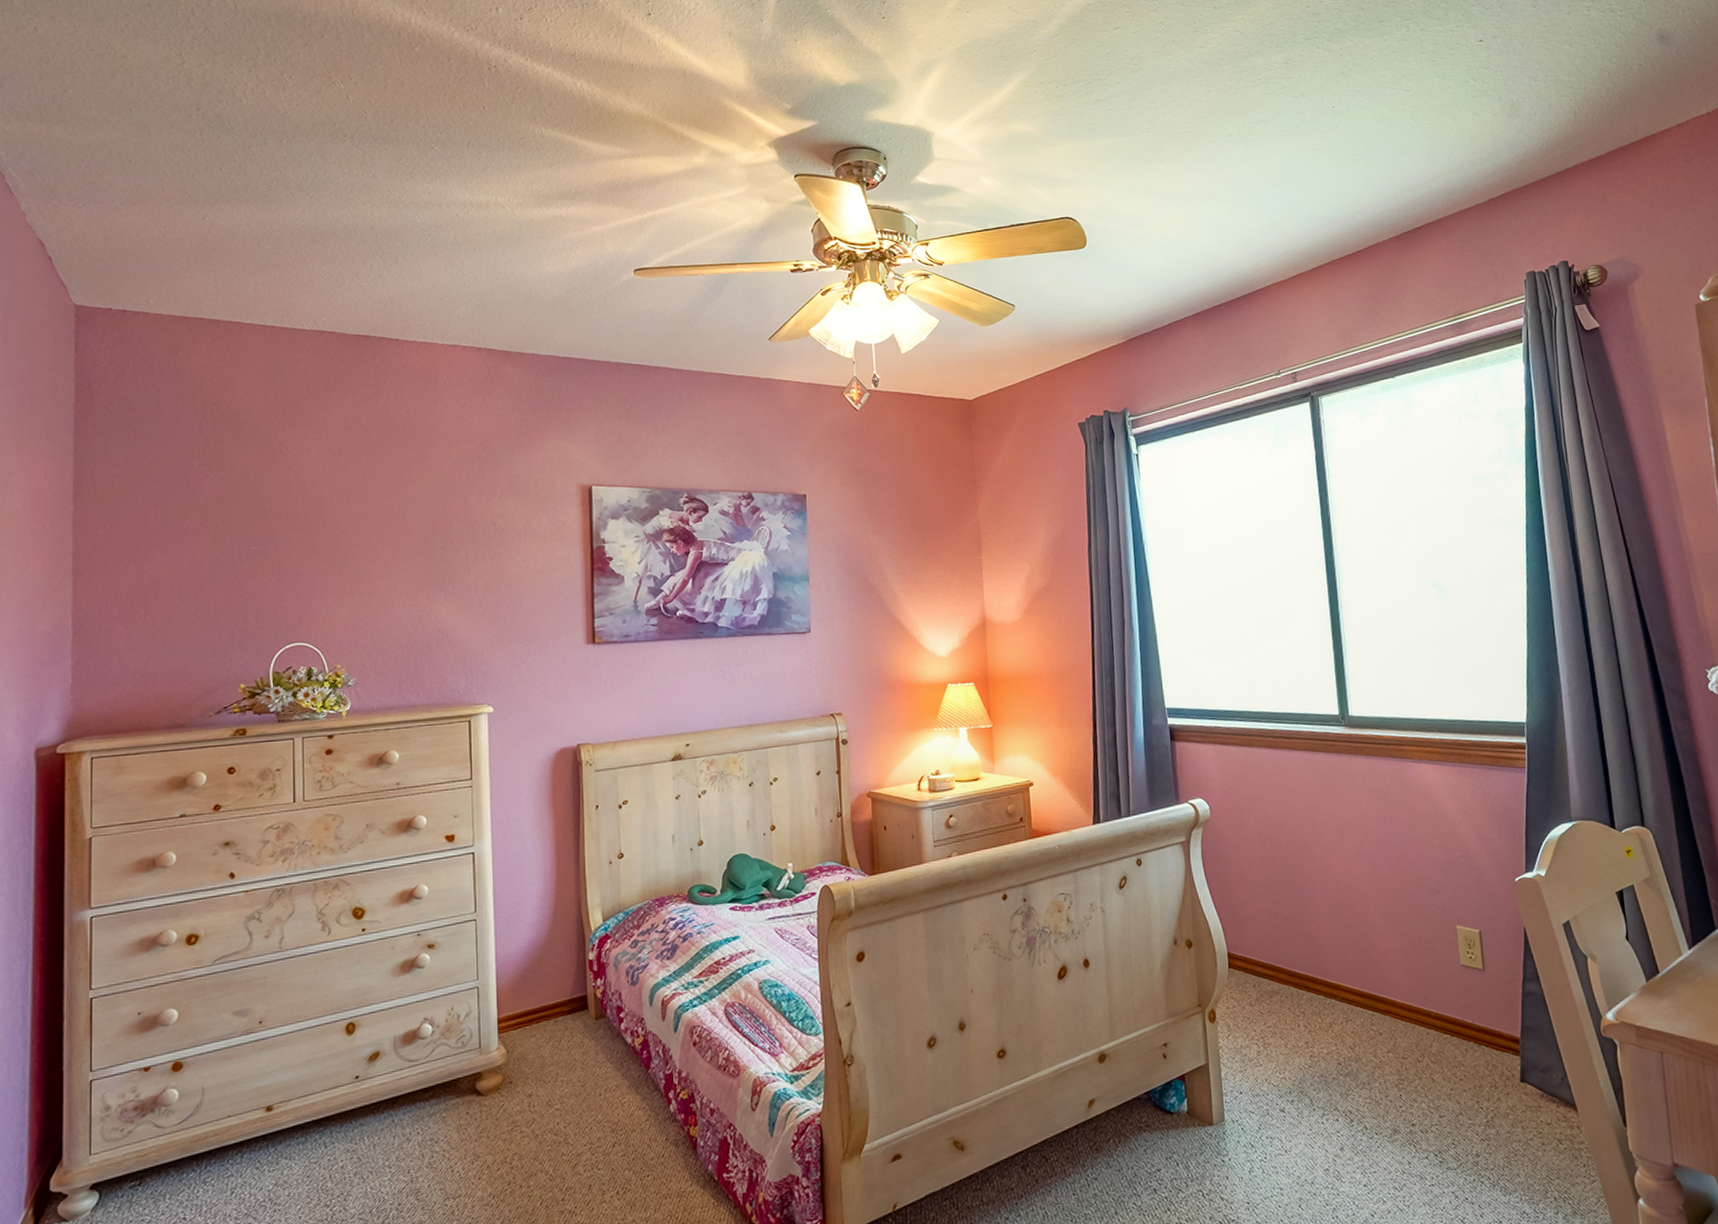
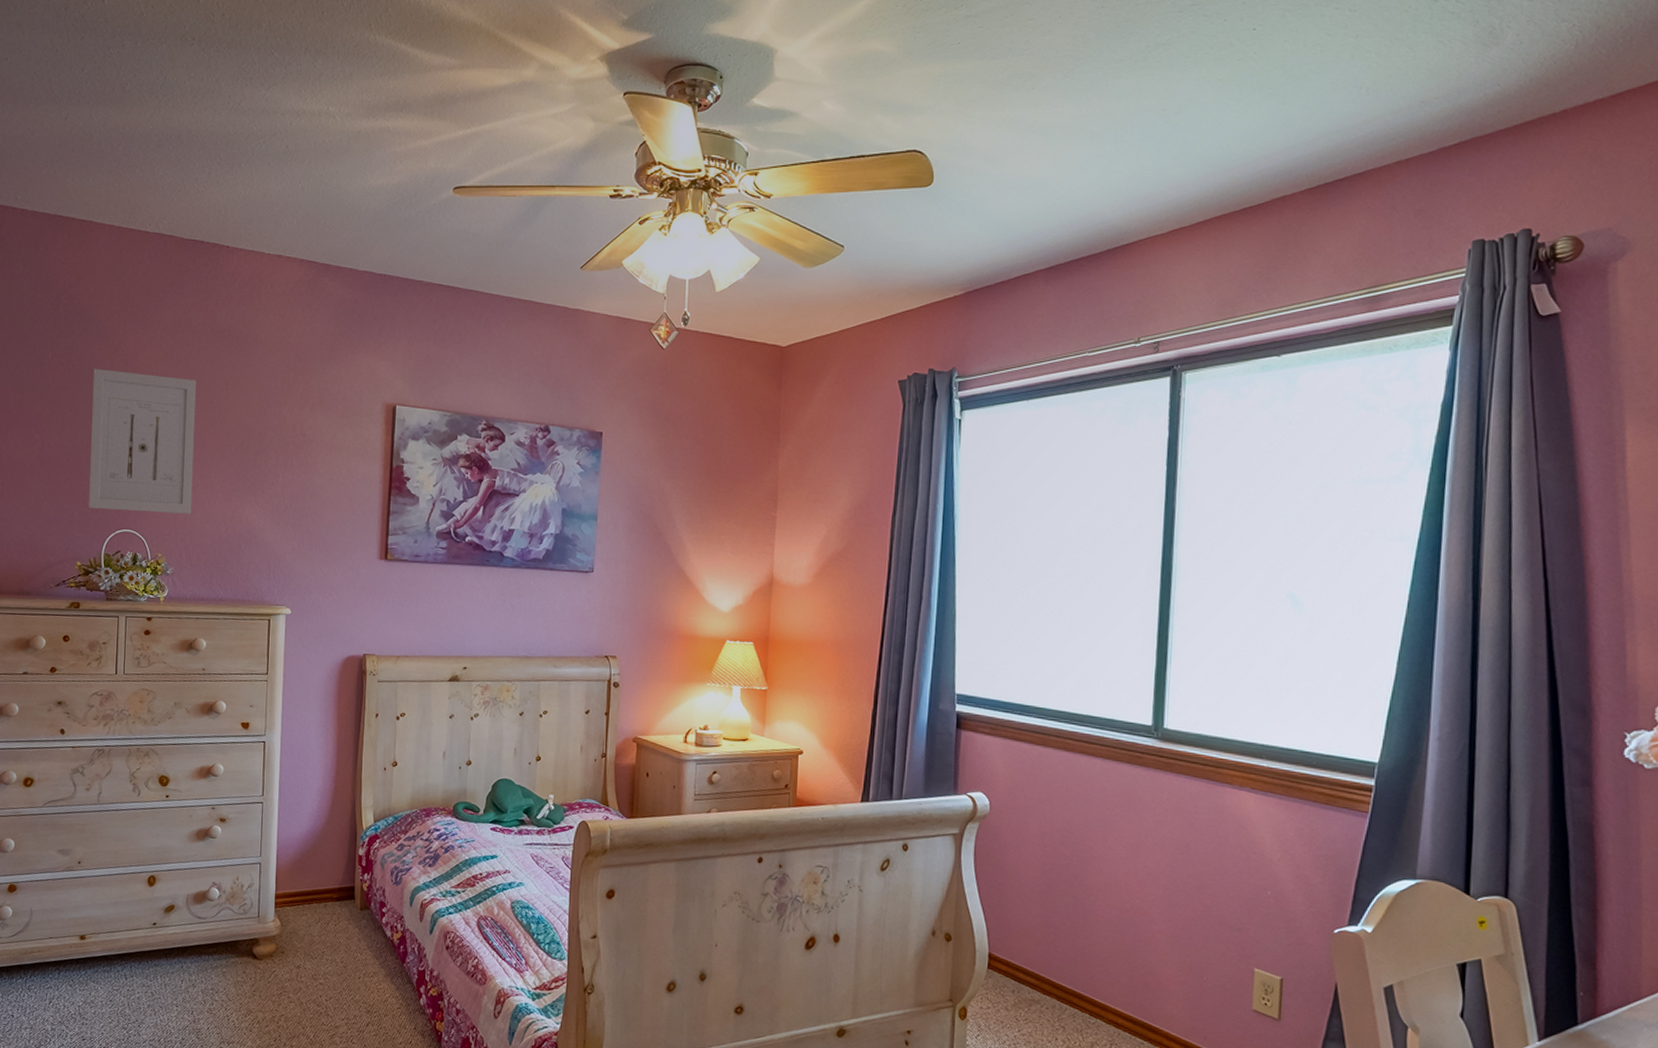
wall art: none [249,474,373,625] -> present [89,368,196,514]

